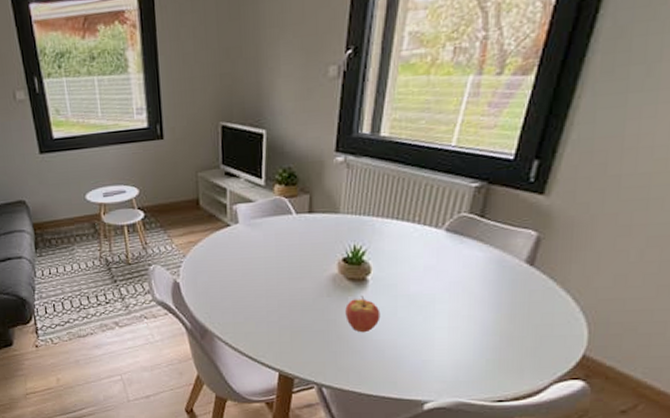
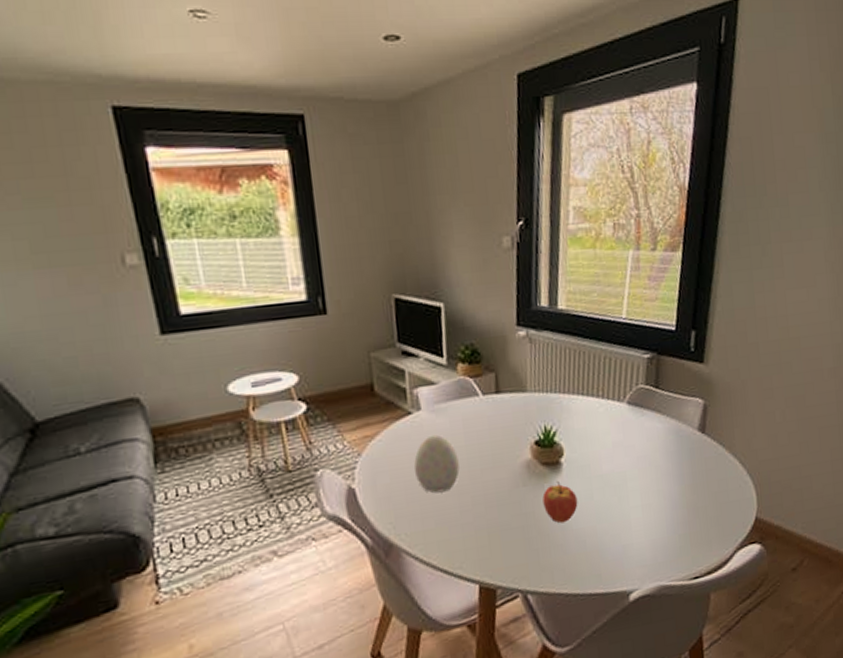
decorative egg: none [229,245,269,294] -> present [413,434,460,494]

